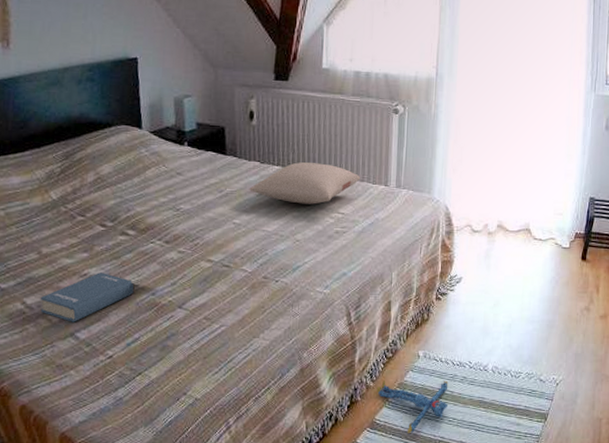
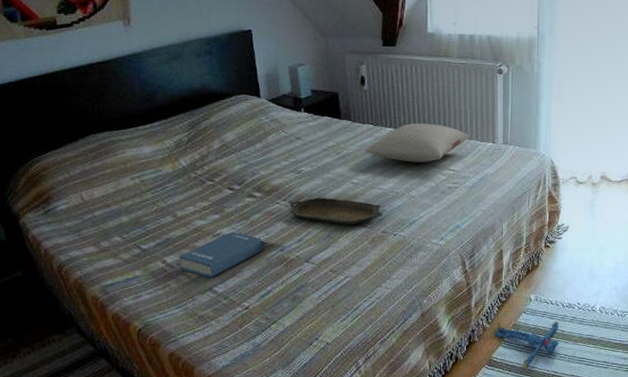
serving tray: none [165,238,264,269] -> present [290,197,382,225]

